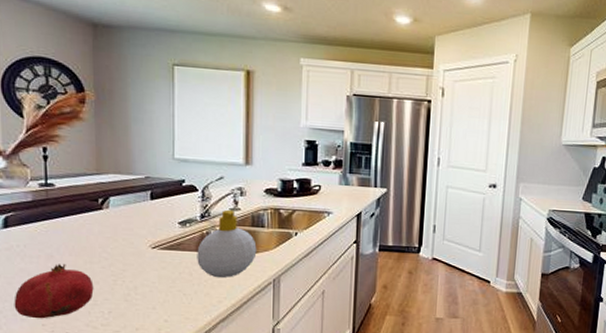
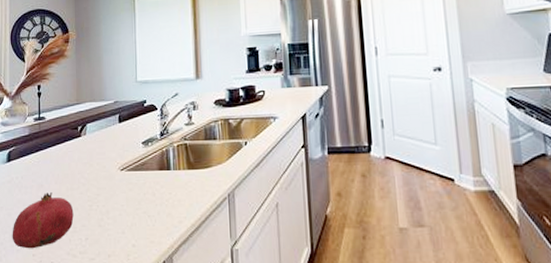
soap bottle: present [197,209,257,278] -> none [158,125,211,197]

